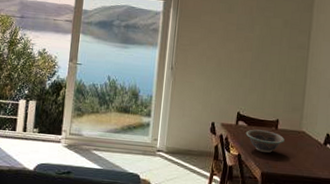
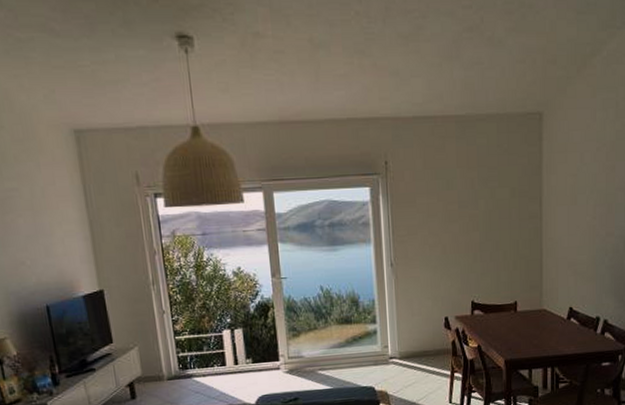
decorative bowl: present [245,129,285,153] -> none [483,315,525,339]

